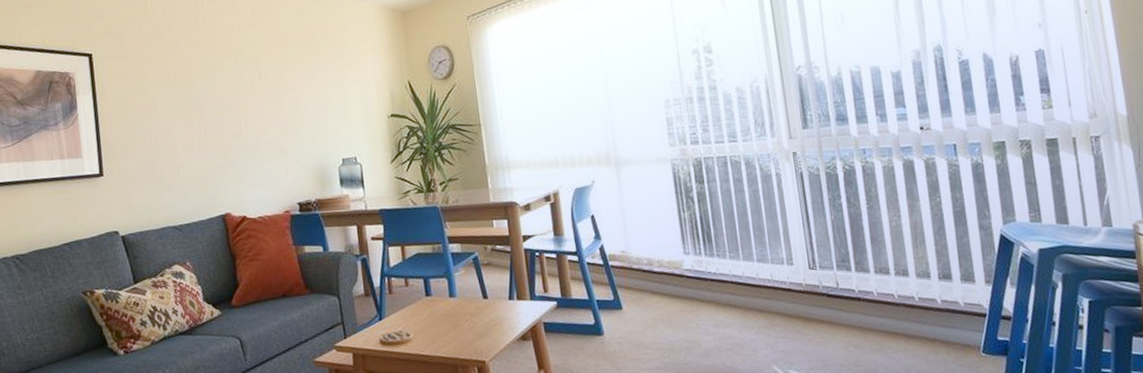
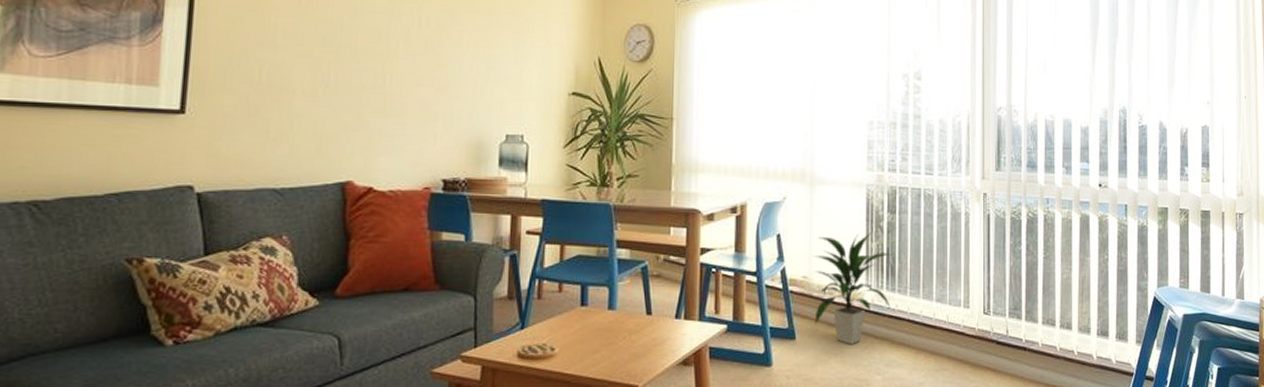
indoor plant: none [629,204,713,310] -> present [814,232,893,344]

